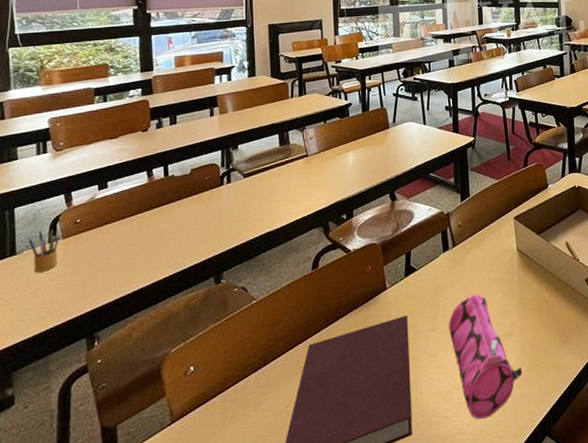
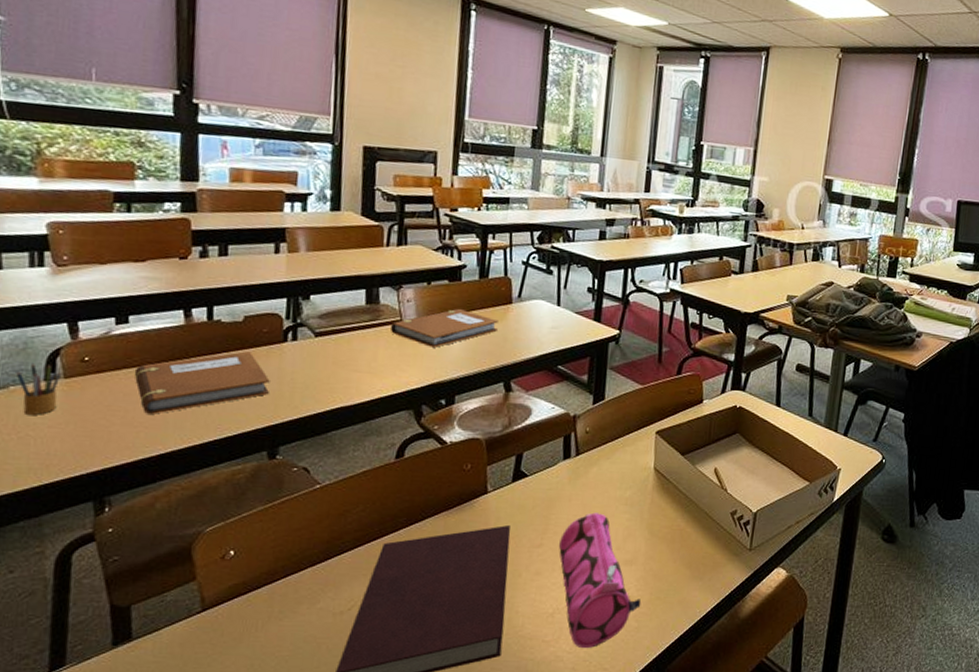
notebook: none [113,197,213,259] -> present [134,351,270,414]
notebook: none [299,139,380,173] -> present [389,309,498,348]

